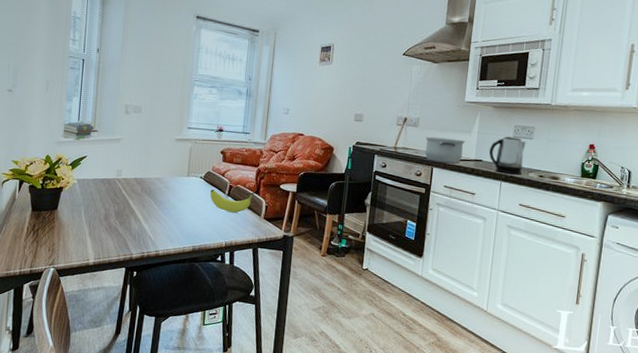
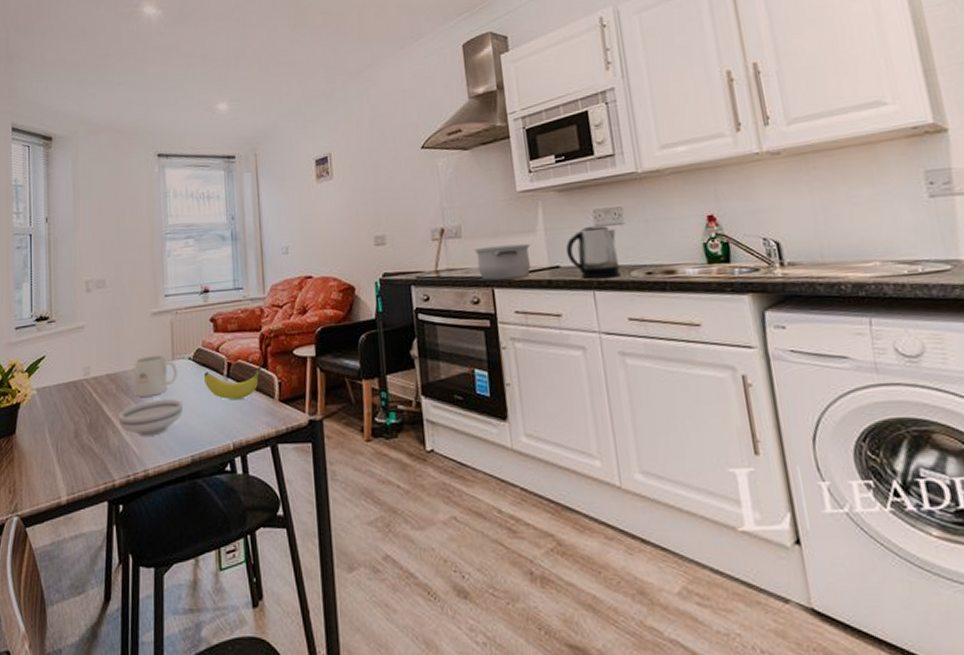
books: present [60,121,94,141] -> none [11,312,50,338]
bowl: none [140,202,192,228] -> present [118,398,184,436]
mug: none [155,170,190,200] -> present [134,355,177,398]

